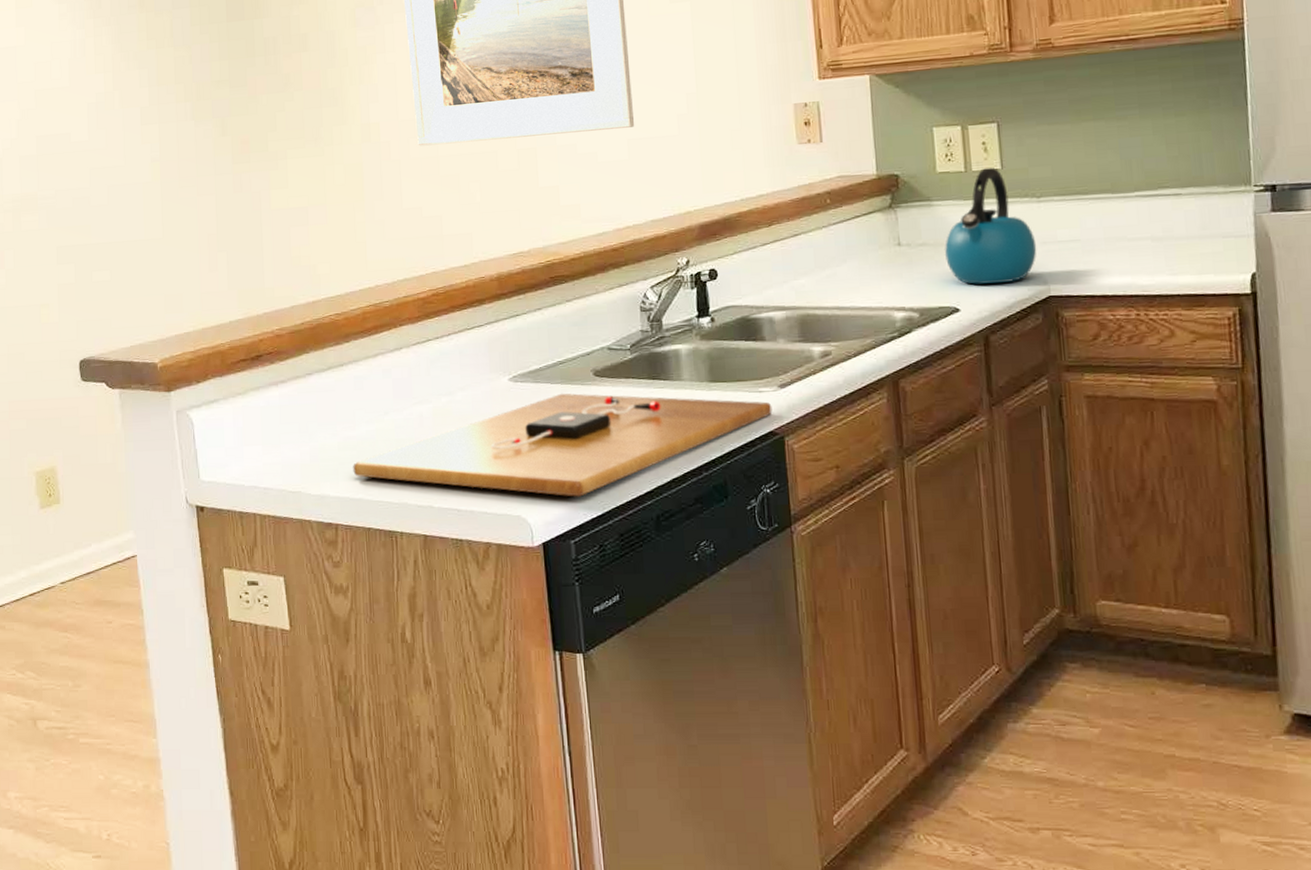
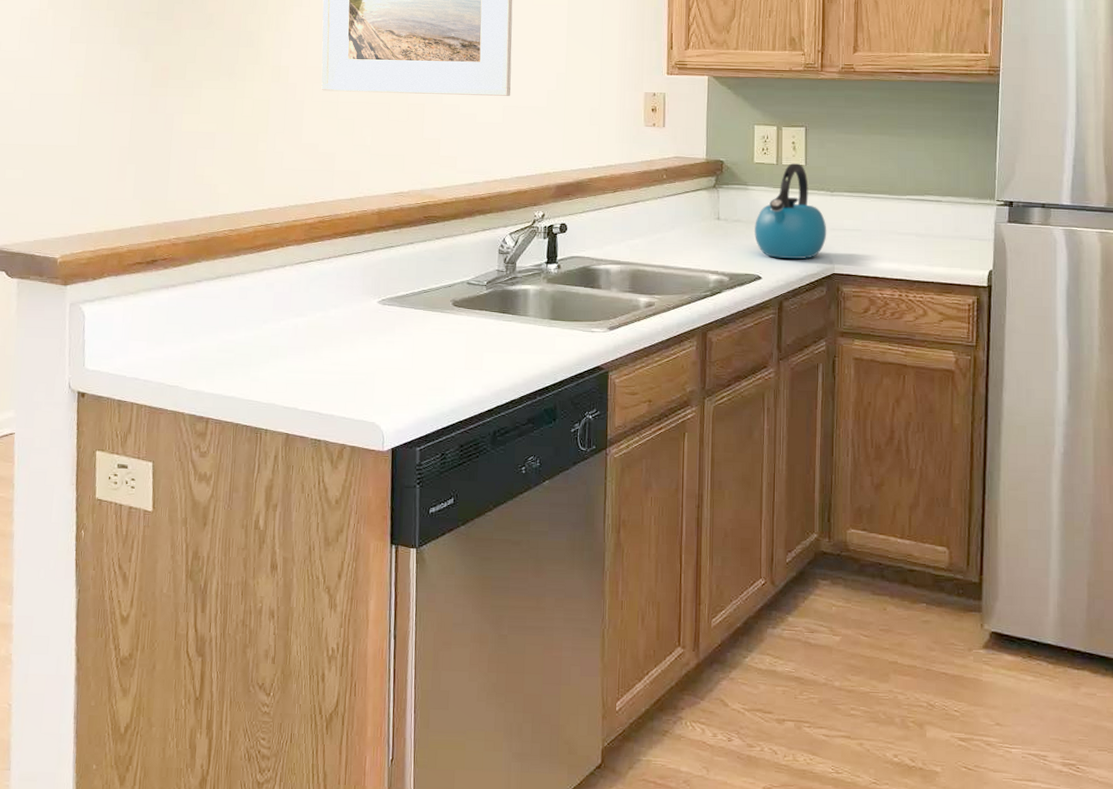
cutting board: present [353,393,773,497] -> none [228,318,601,410]

